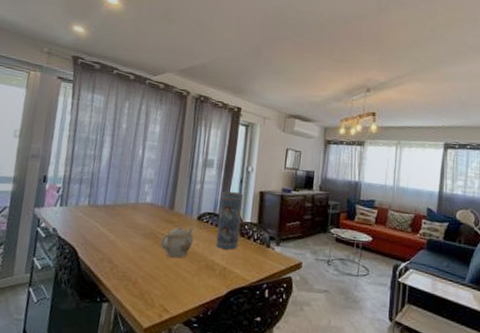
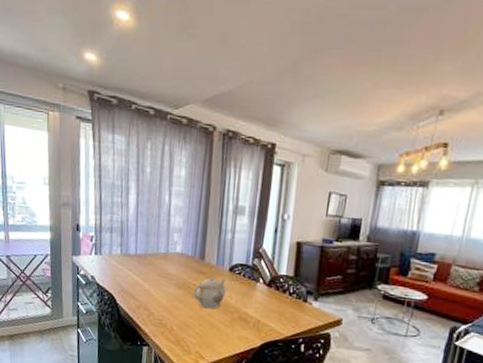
vase: present [216,191,243,250] -> none [249,241,278,303]

